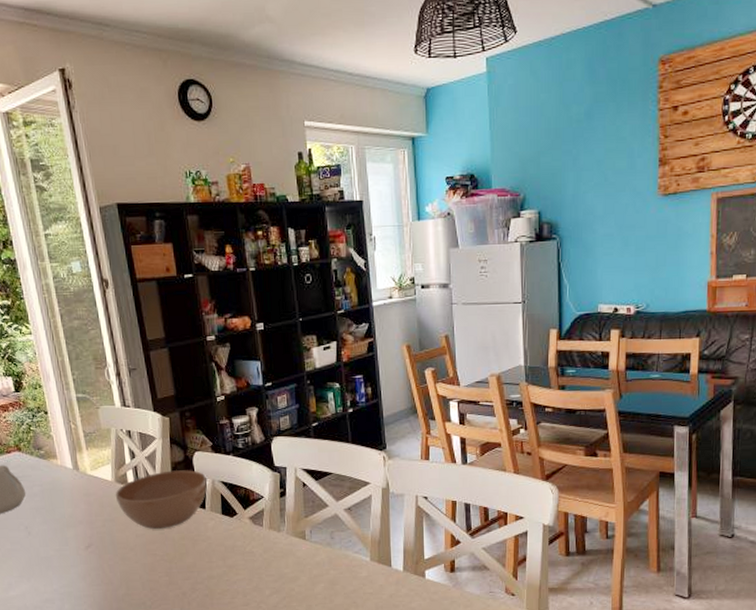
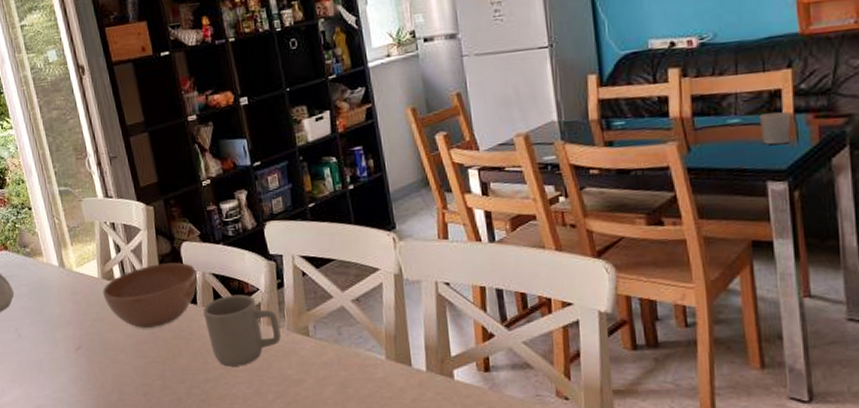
mug: none [211,501,280,565] -> present [203,294,281,367]
cup: none [673,372,696,398] -> present [759,112,792,146]

